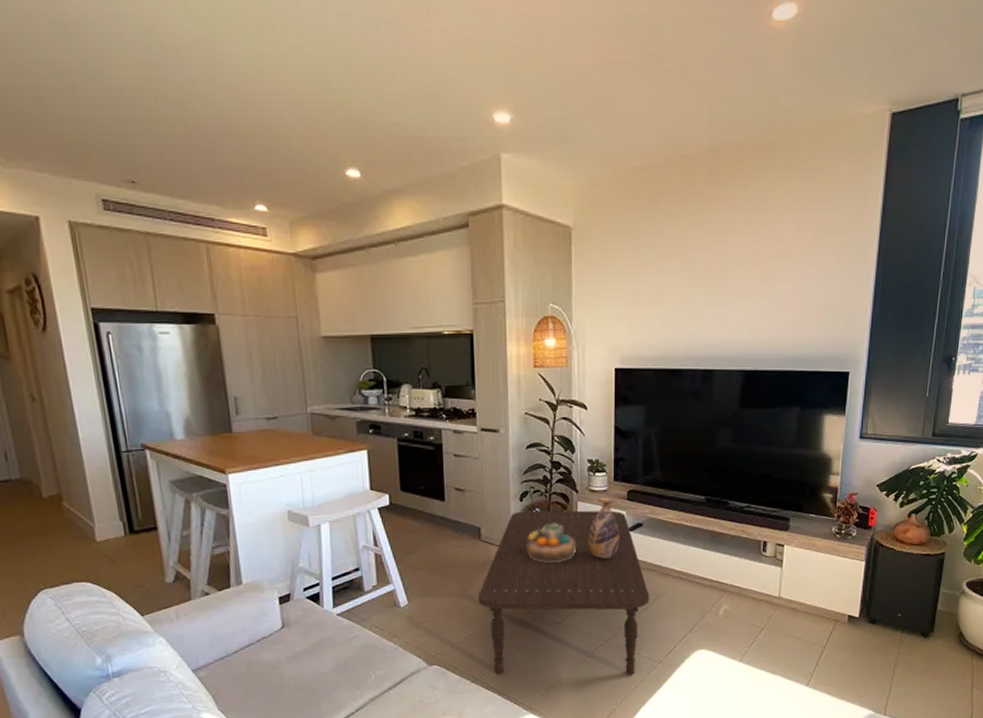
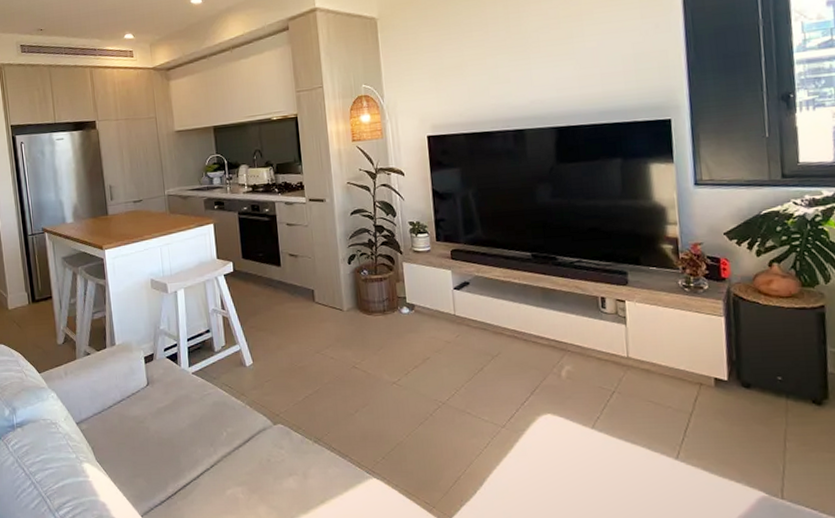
coffee table: present [477,510,649,676] -> none [315,270,485,441]
decorative bowl: present [527,523,577,564] -> none [358,284,406,324]
vase: present [587,497,619,559] -> none [415,257,448,318]

